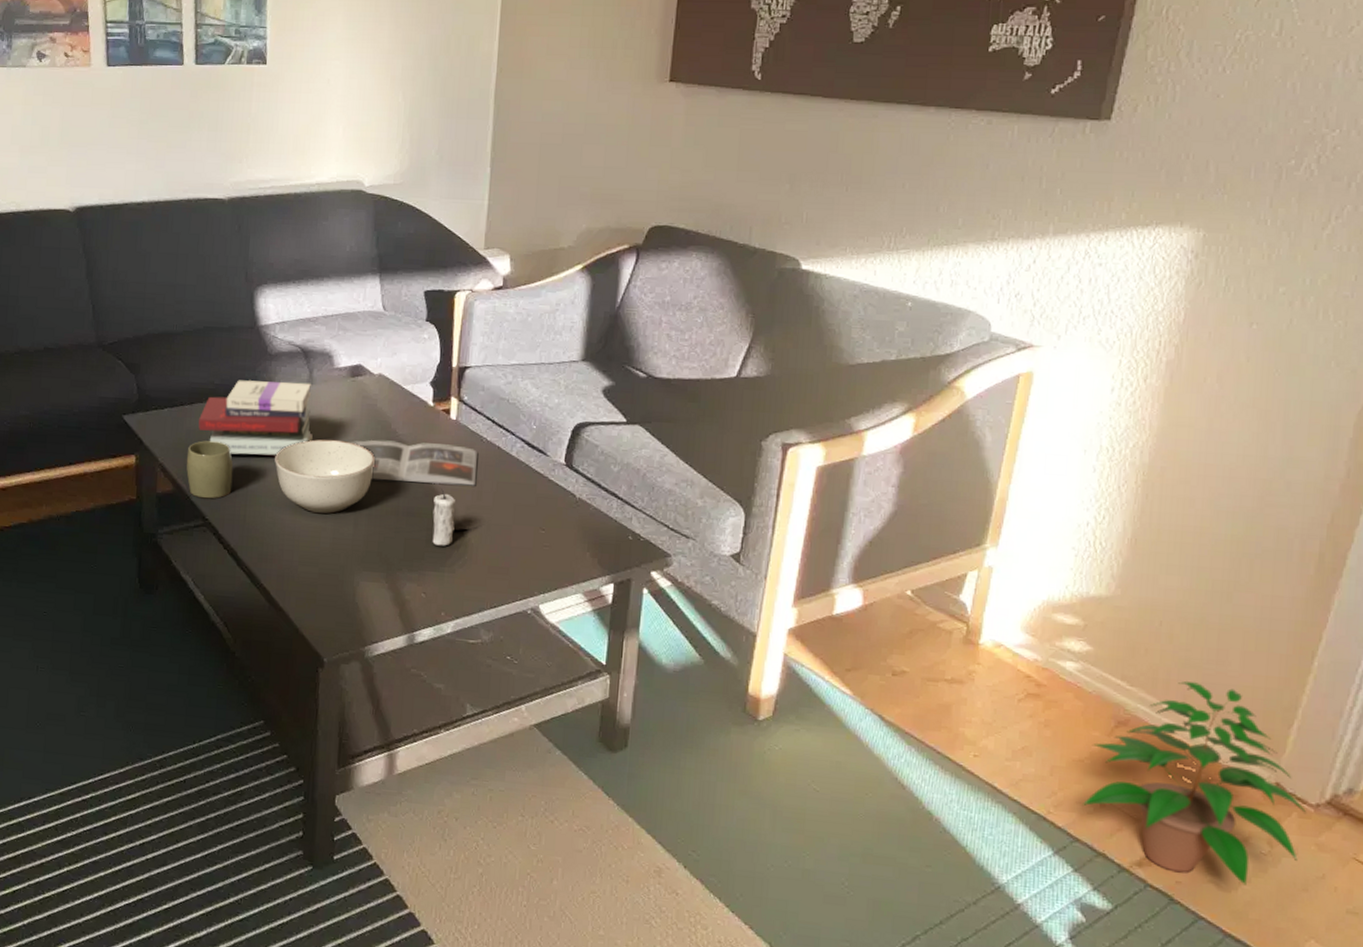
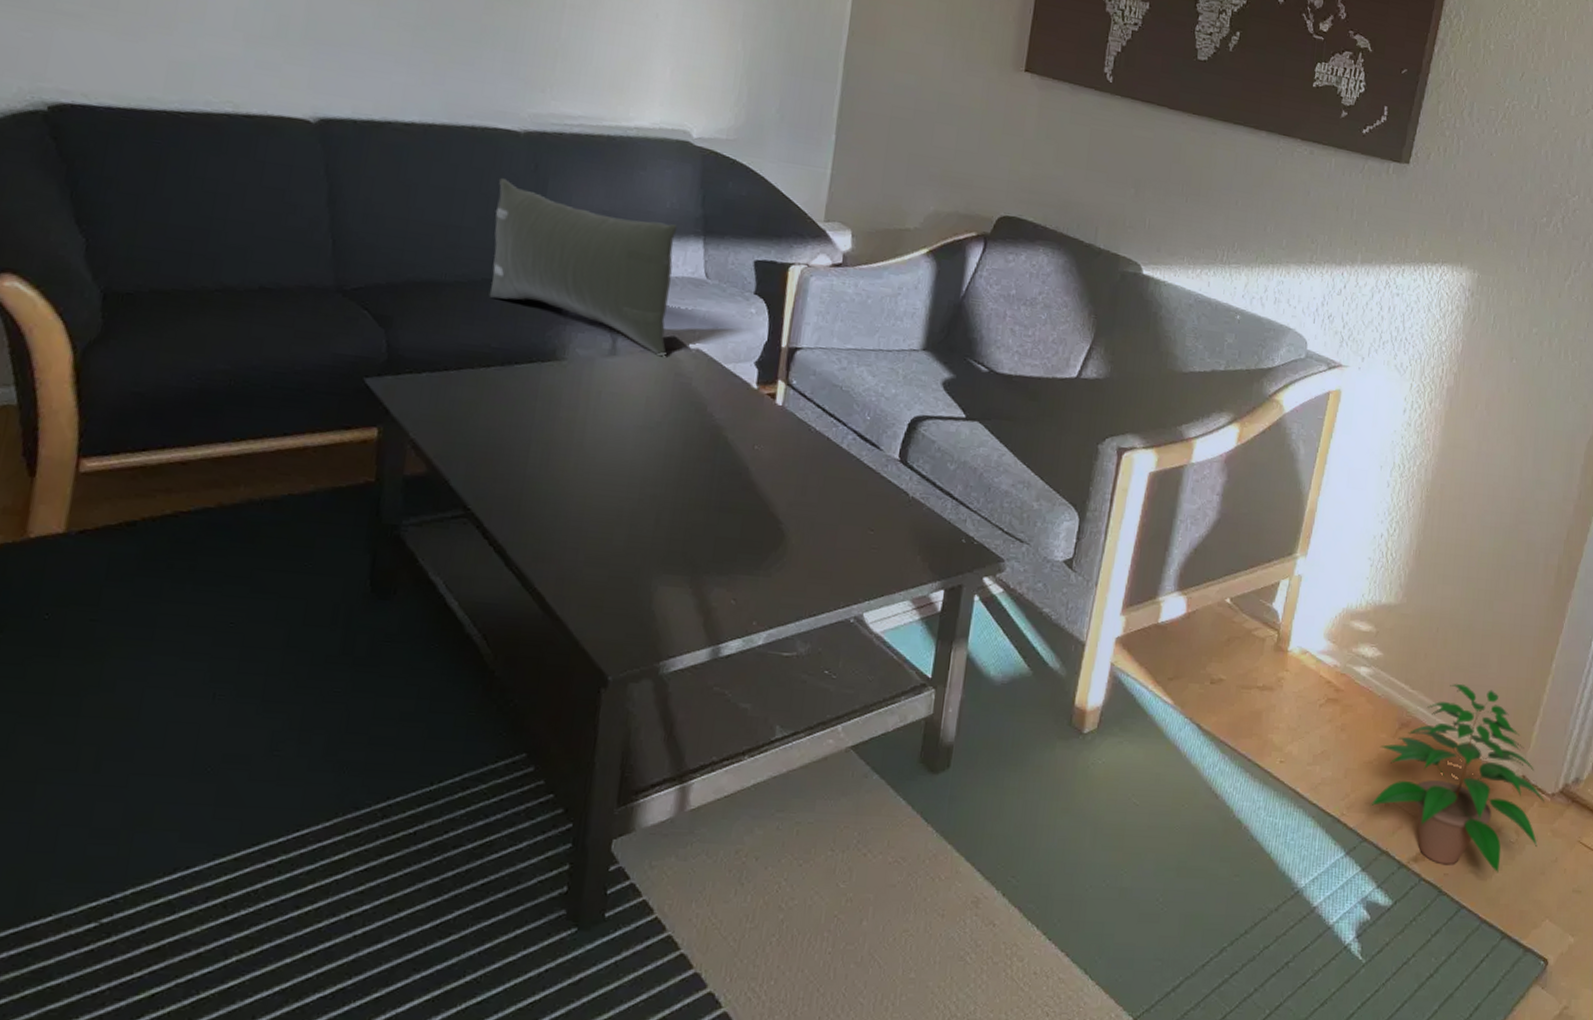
mug: present [186,440,234,500] -> none [445,414,509,486]
books: present [198,380,313,457] -> none [466,344,614,438]
pillow: none [210,241,357,382] -> present [489,178,678,356]
bowl: present [275,439,376,516] -> none [562,419,687,508]
magazine: present [351,439,477,486] -> none [658,422,804,480]
candle: present [432,489,456,546] -> none [747,482,777,547]

